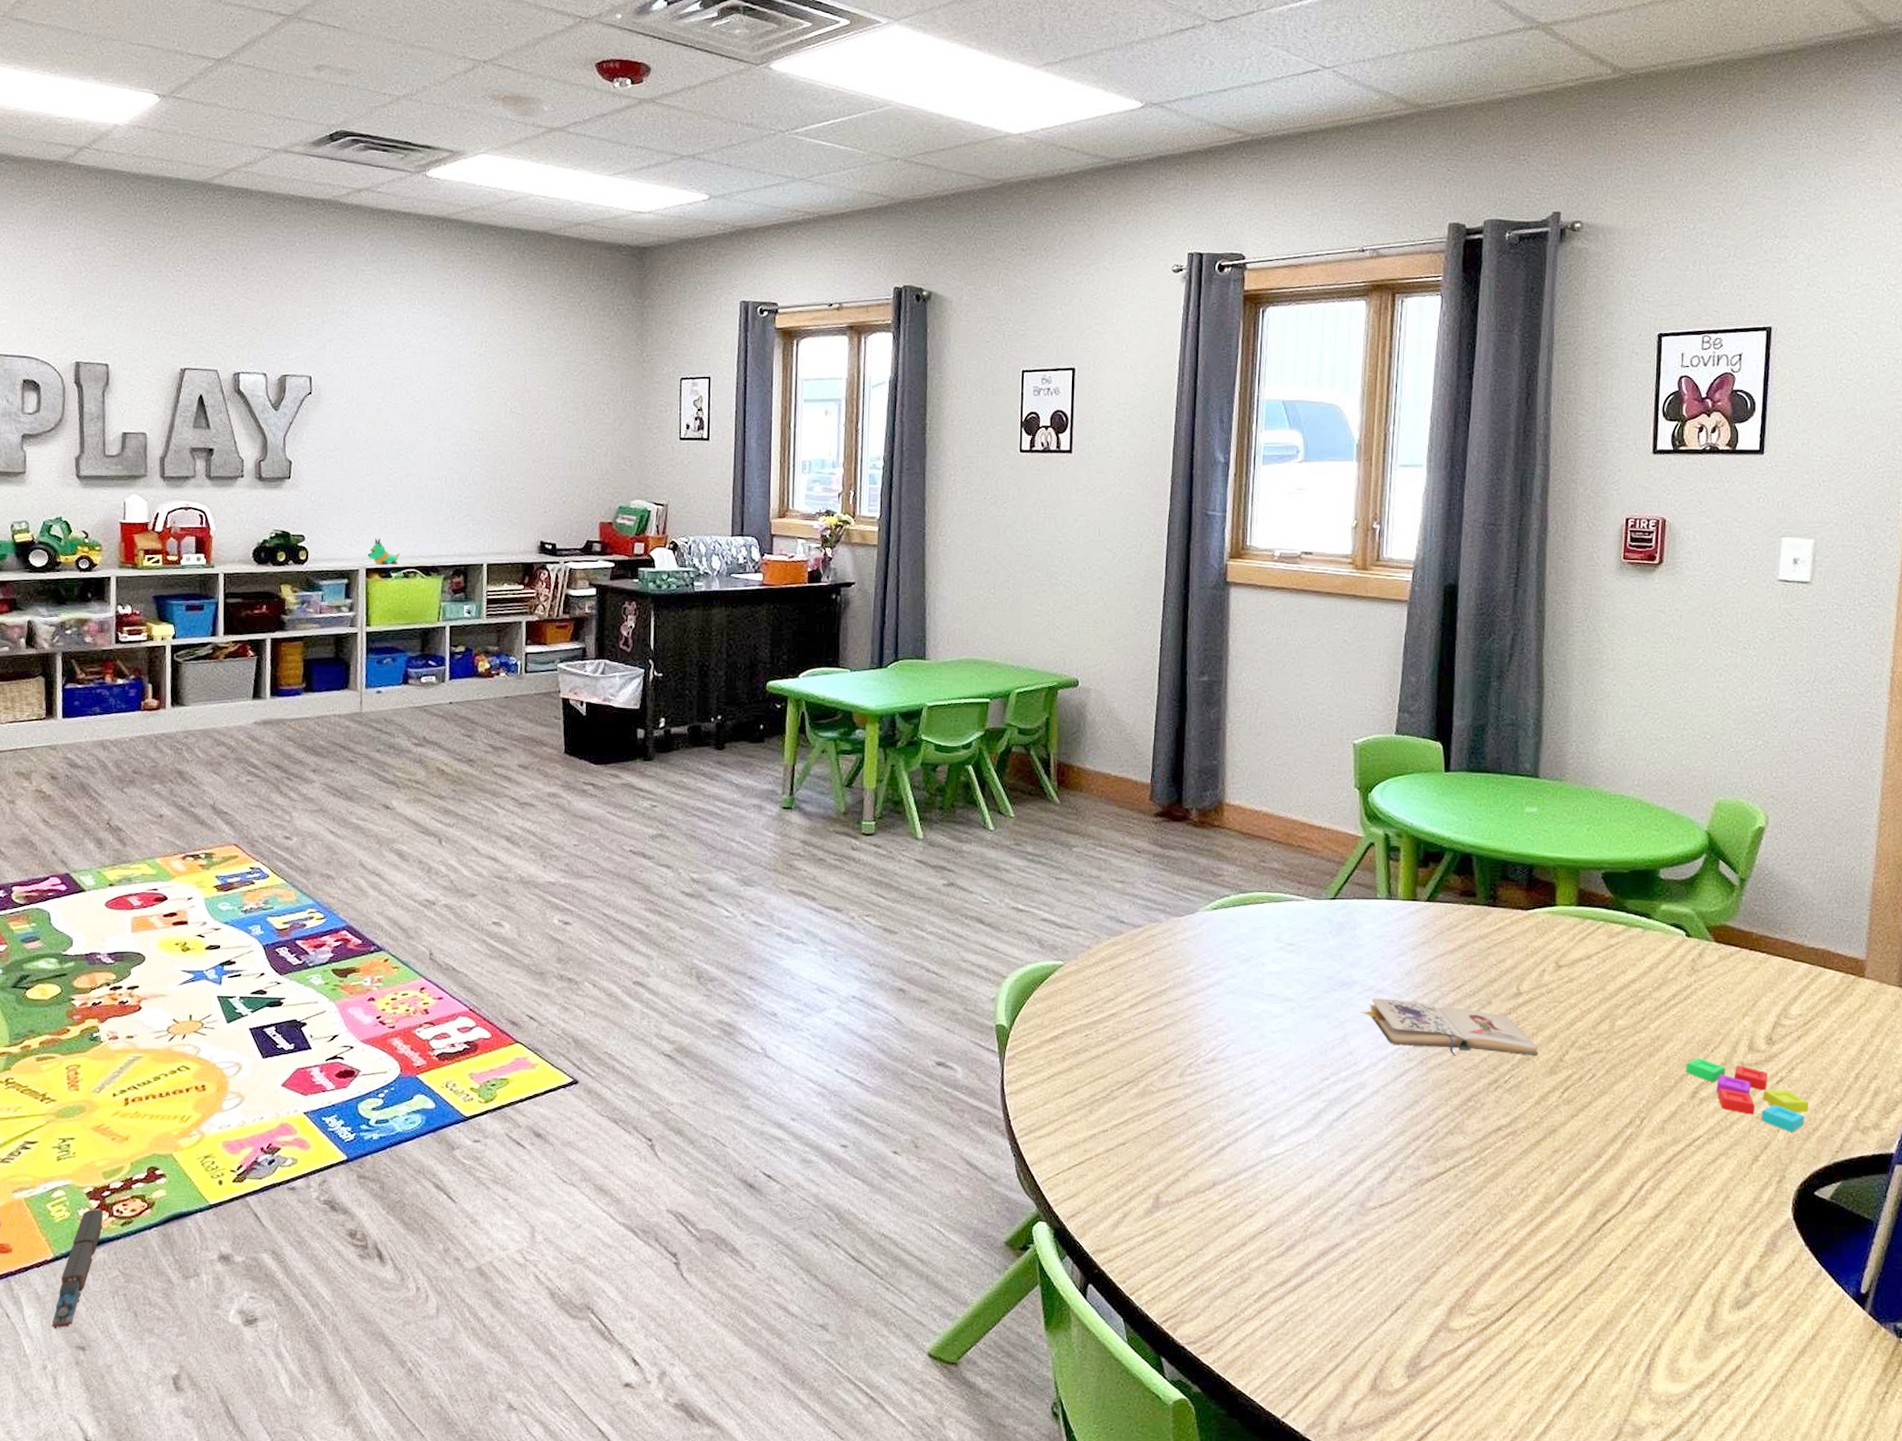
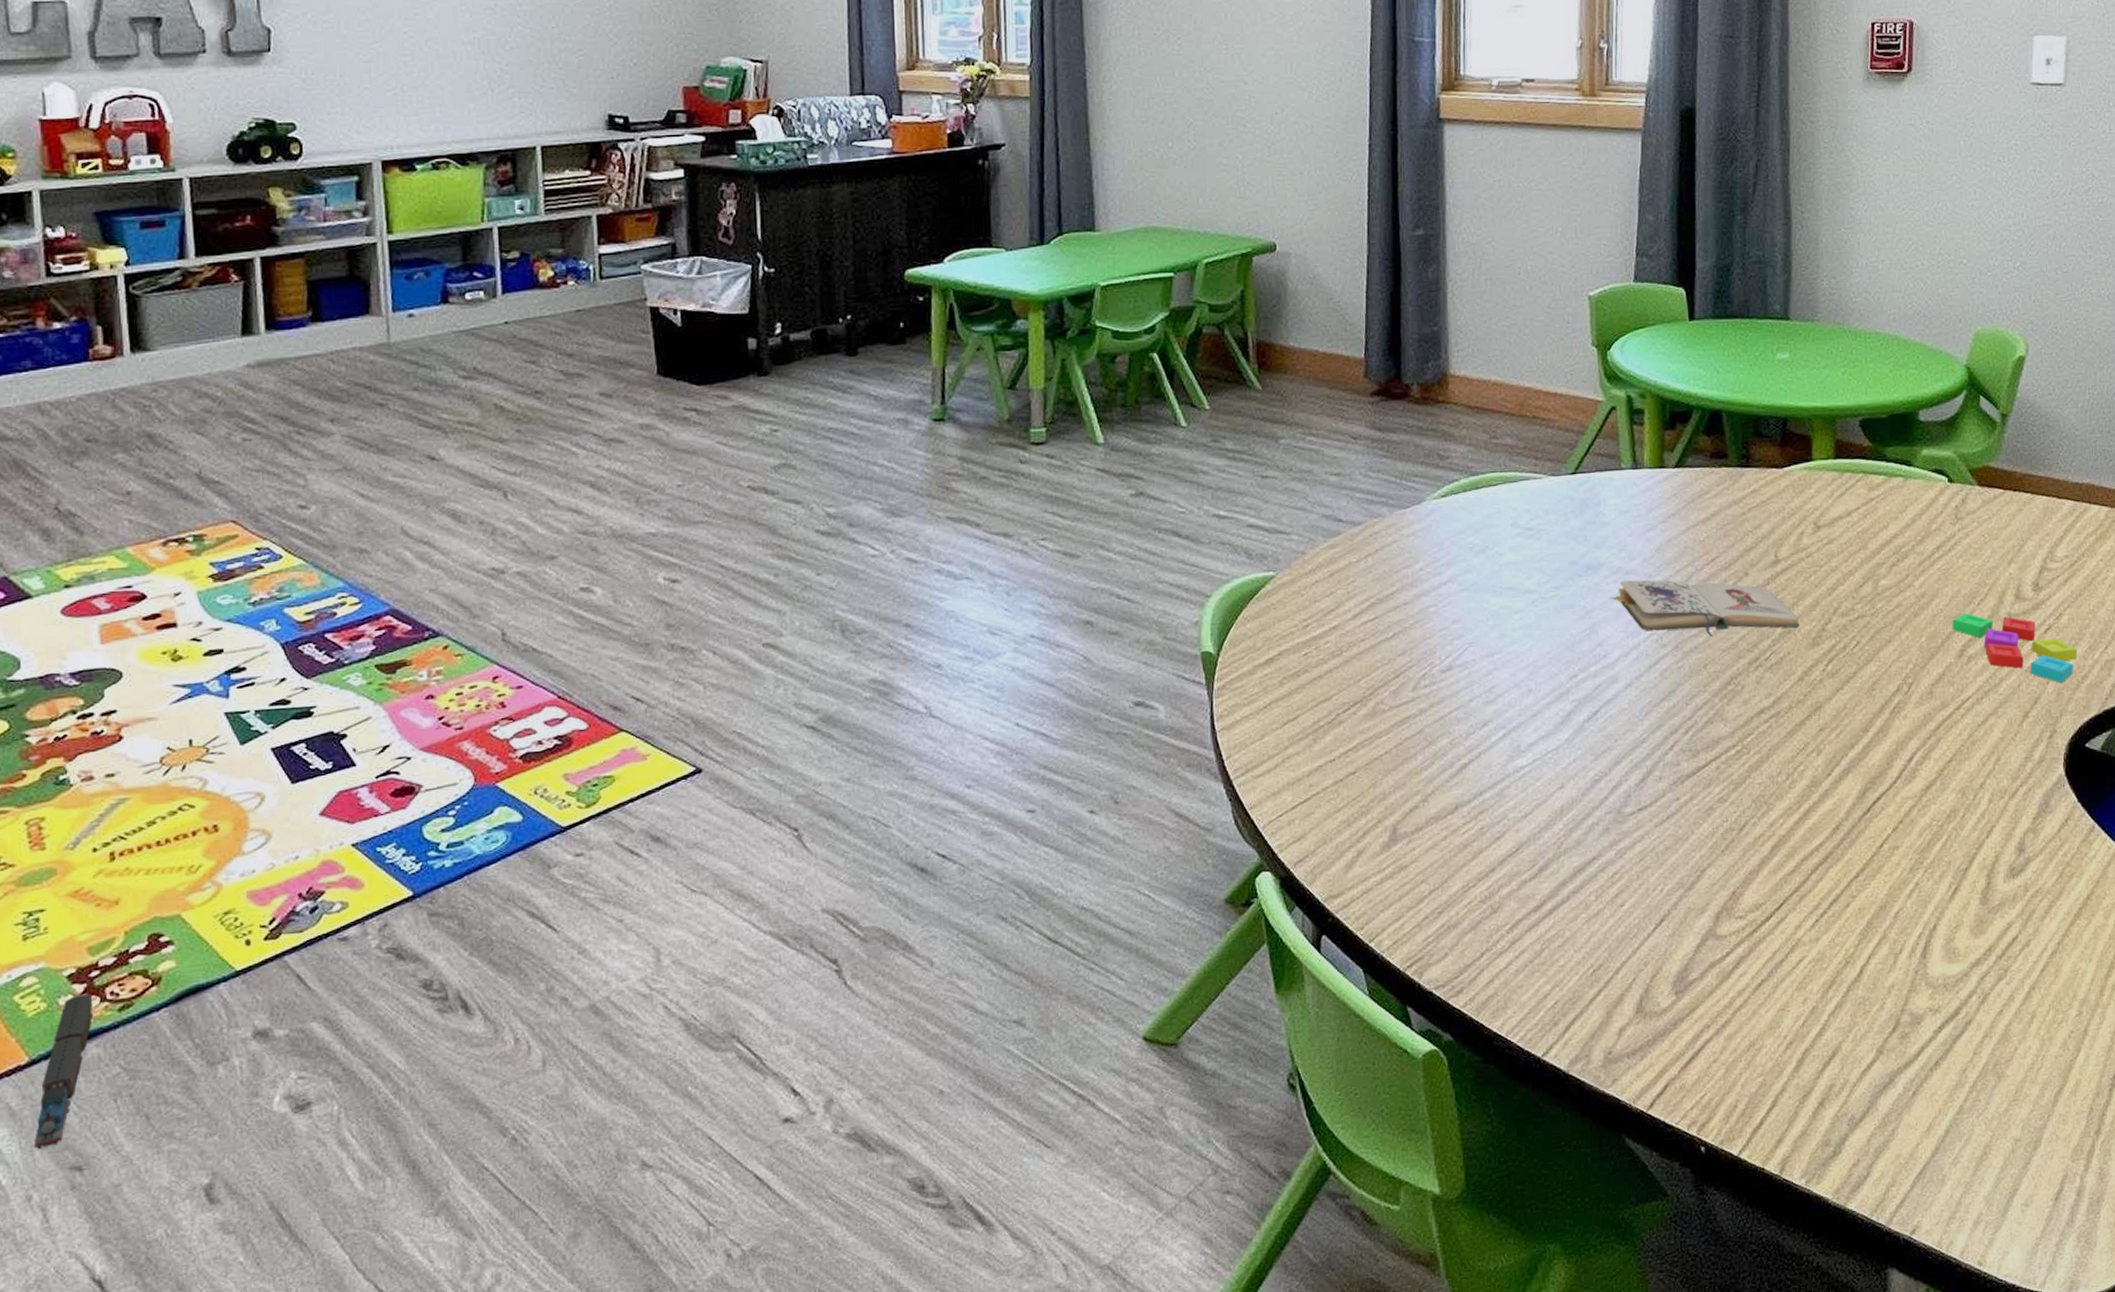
toy animal: present [367,538,400,565] -> none [382,121,426,155]

